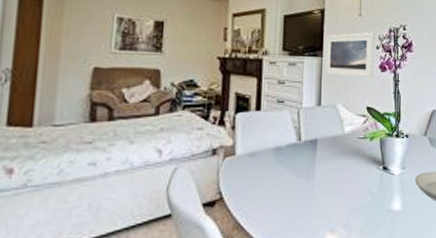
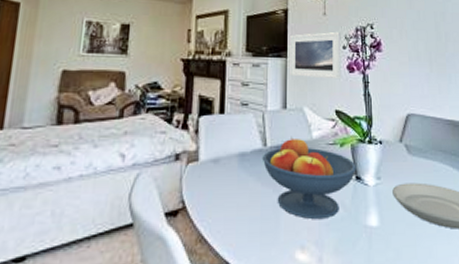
fruit bowl: none [296,131,384,206] -> present [262,136,356,220]

